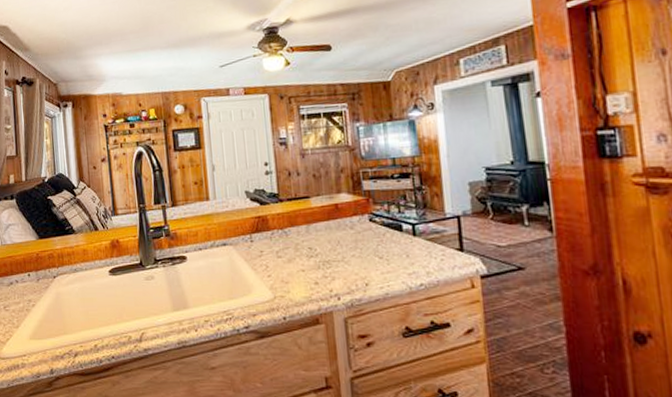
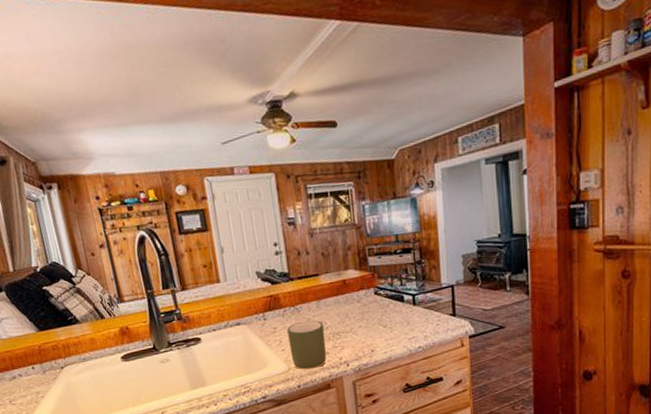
mug: none [274,246,316,301] -> present [287,321,327,371]

